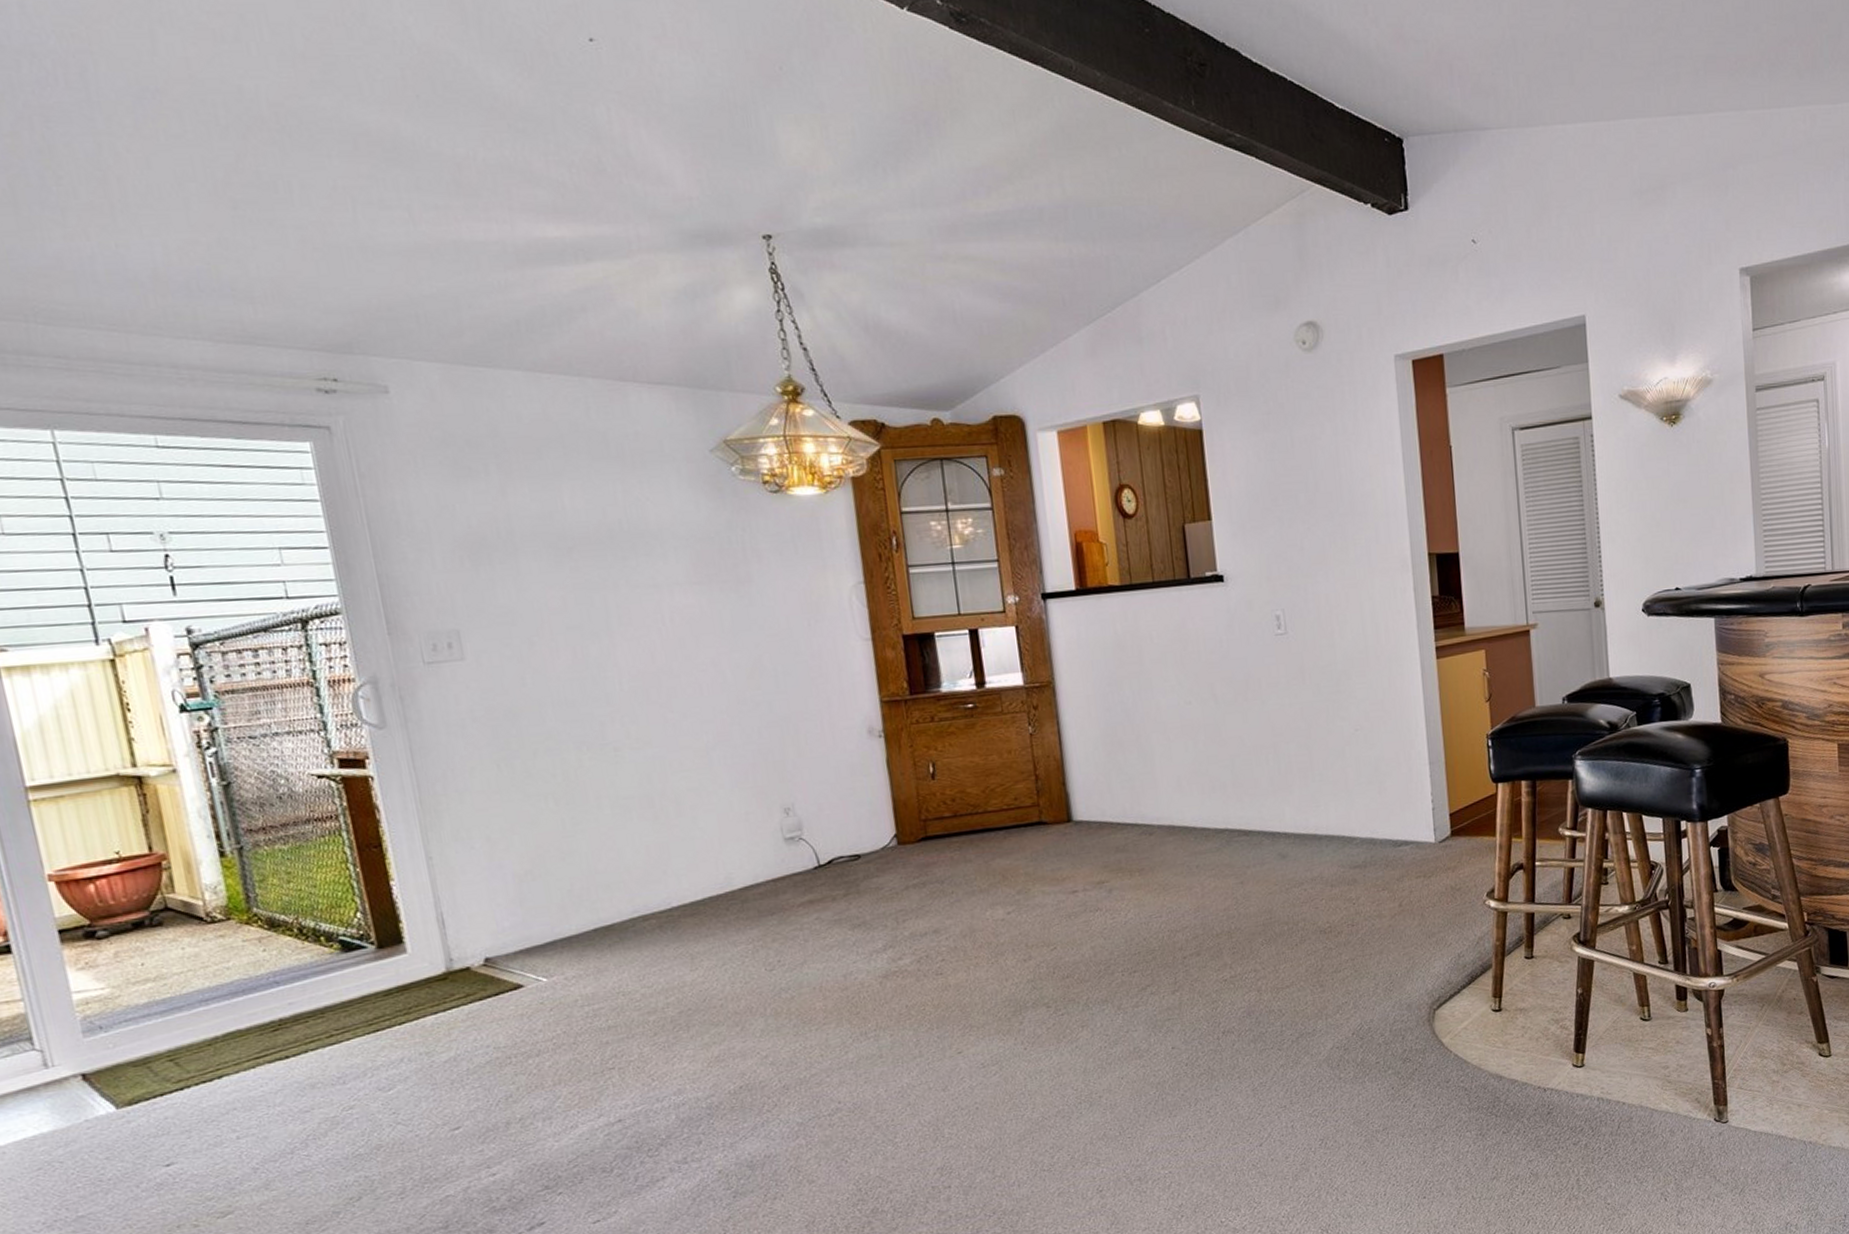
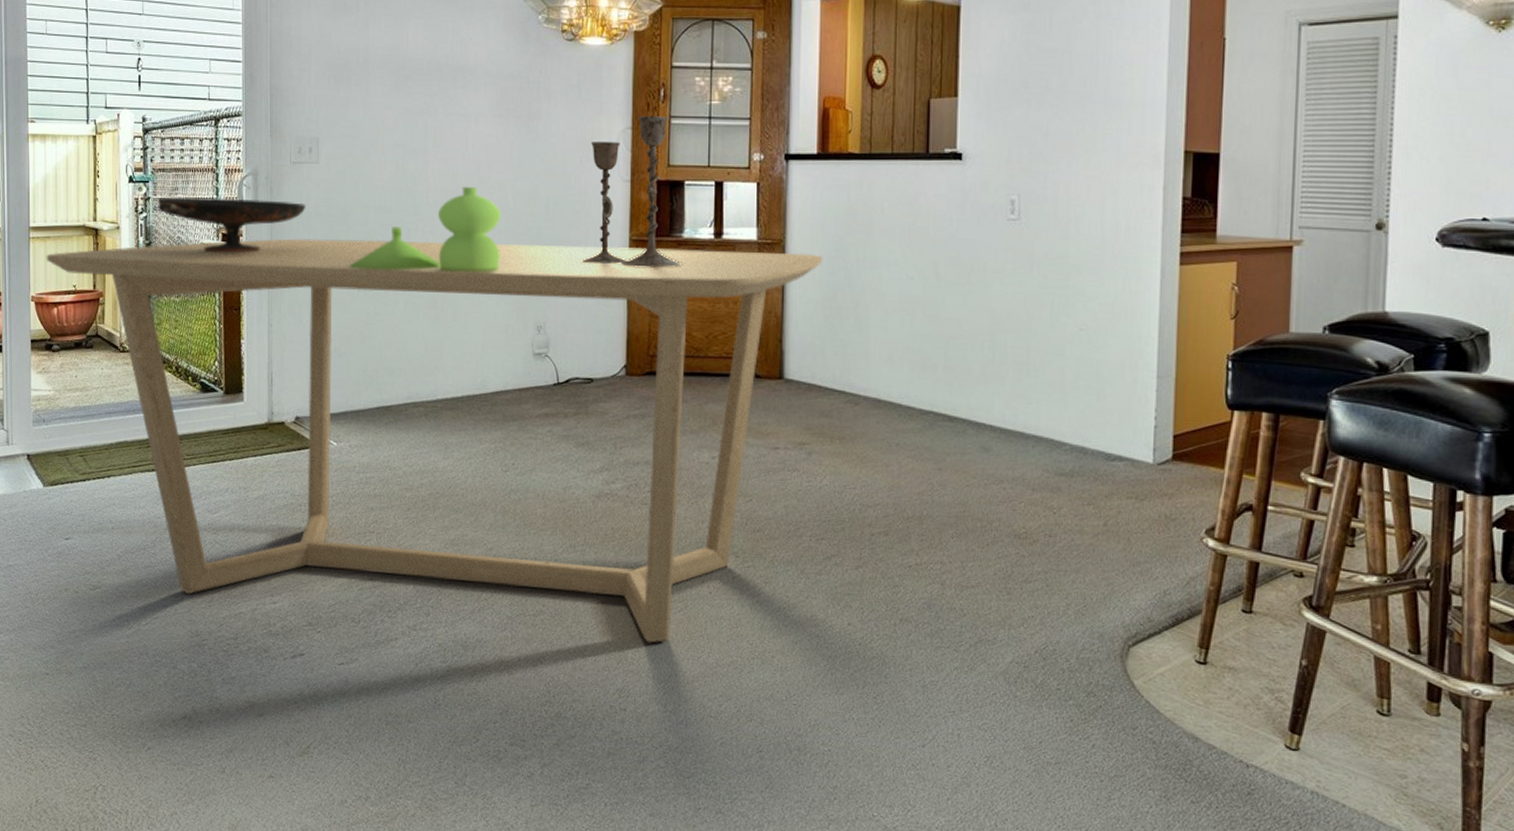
dining table: none [61,691,1097,1192] -> present [46,238,823,643]
decorative bowl: none [230,709,456,784] -> present [157,197,306,253]
vase: none [527,664,727,777] -> present [348,186,501,272]
candlestick: none [819,566,944,734] -> present [580,116,681,268]

